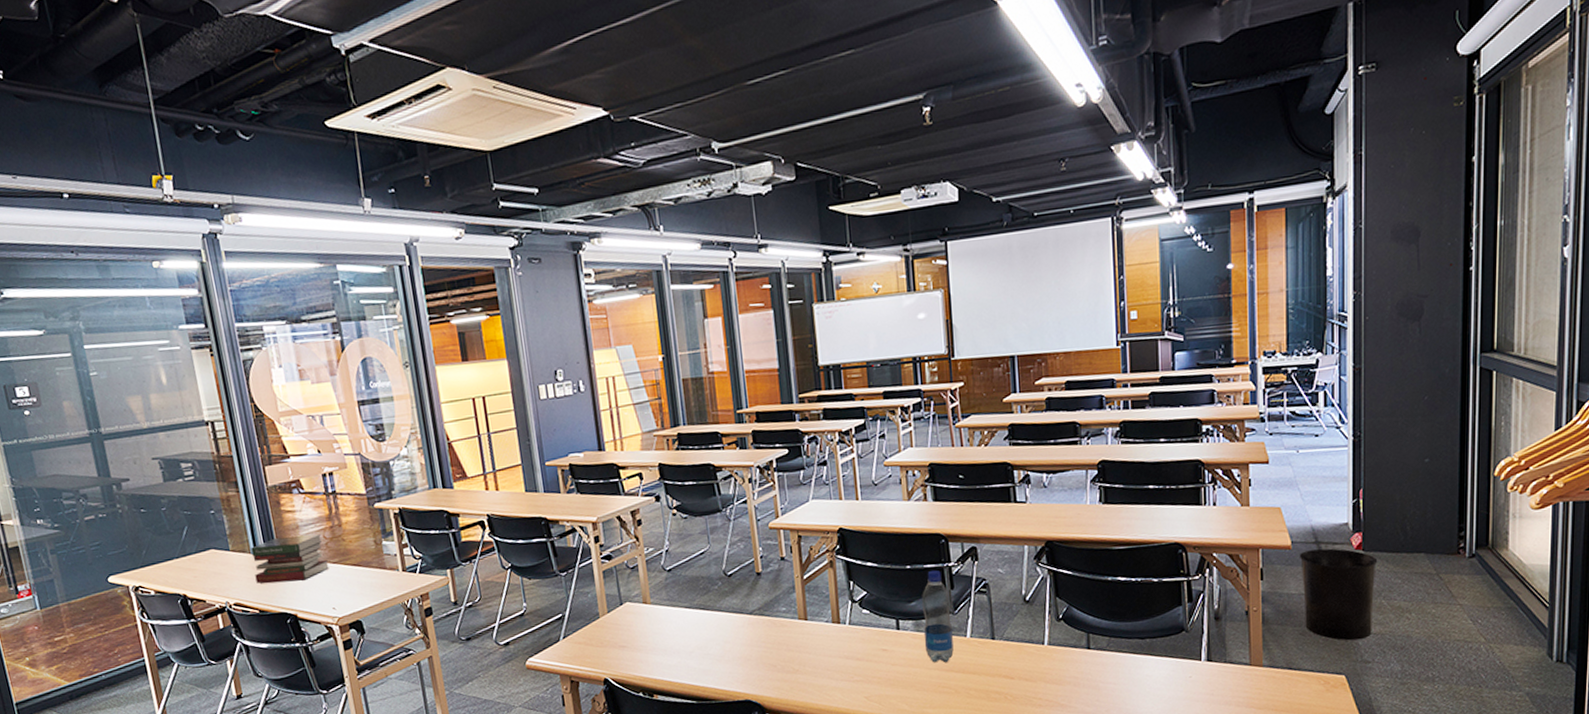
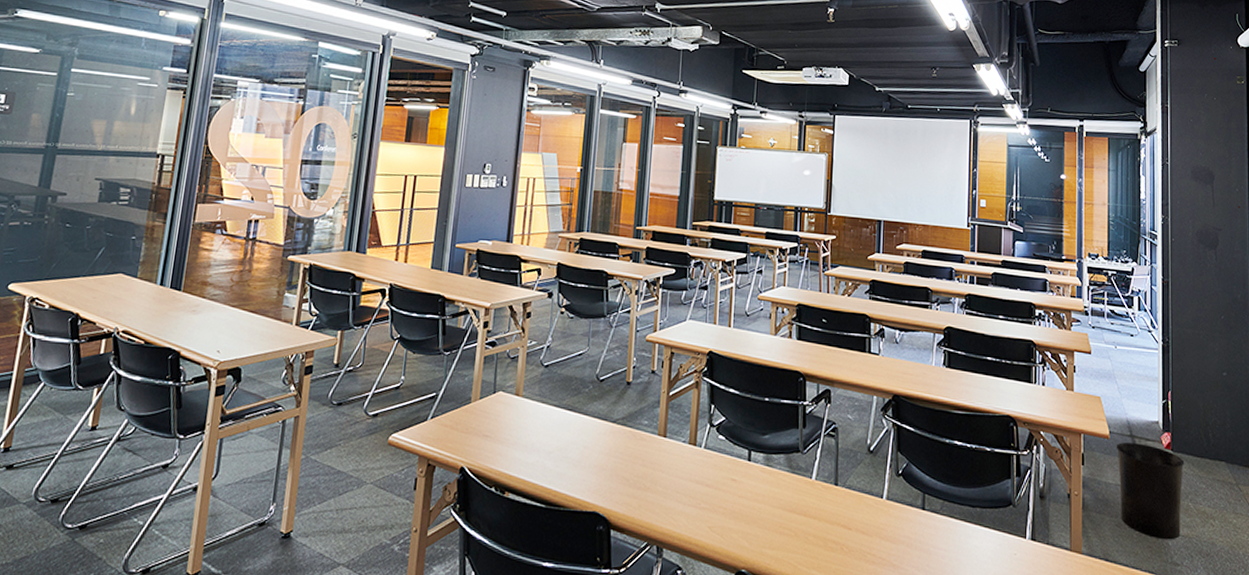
books: present [251,534,329,584] -> none [152,272,229,319]
bottle: present [922,569,954,663] -> none [771,406,801,503]

